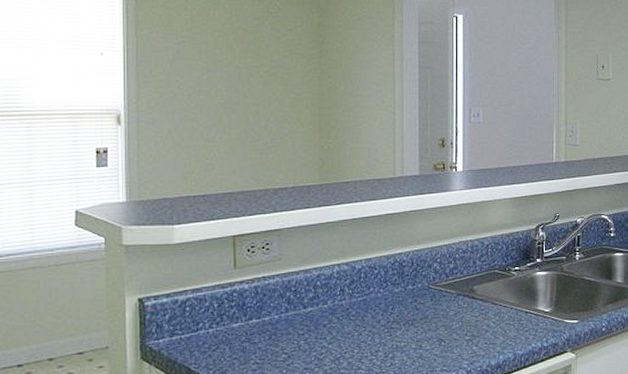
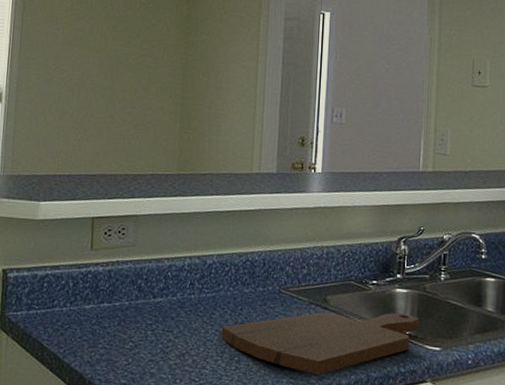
cutting board: none [374,293,559,360] -> present [221,312,420,375]

